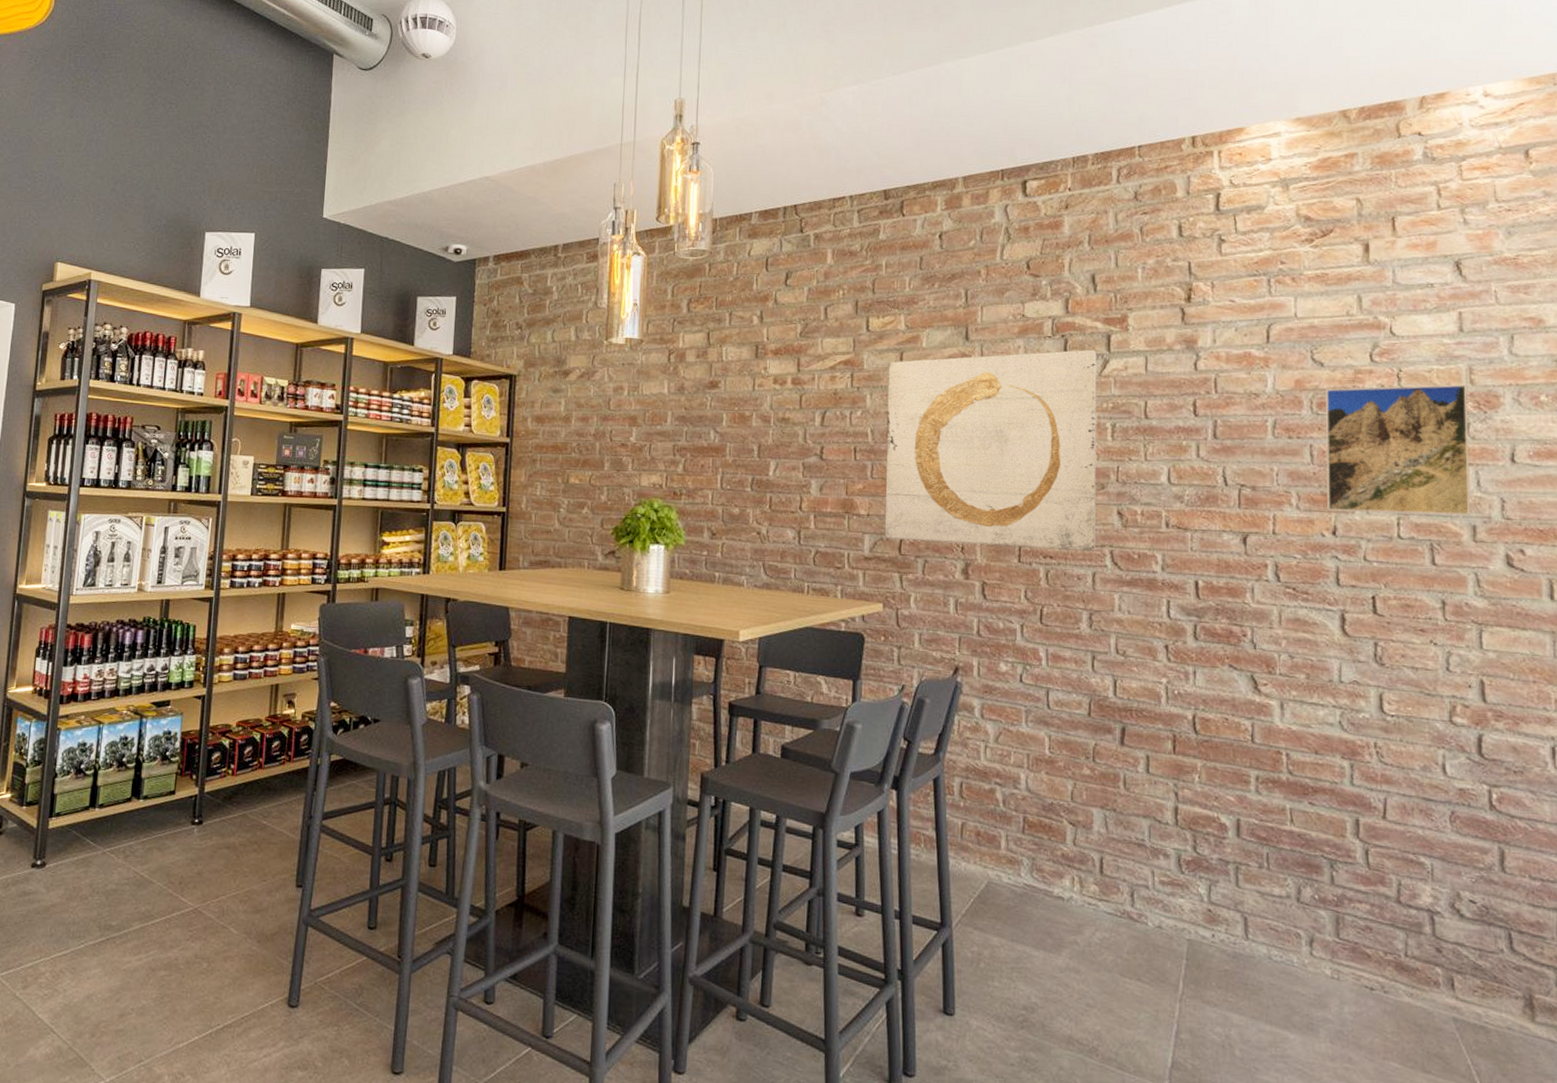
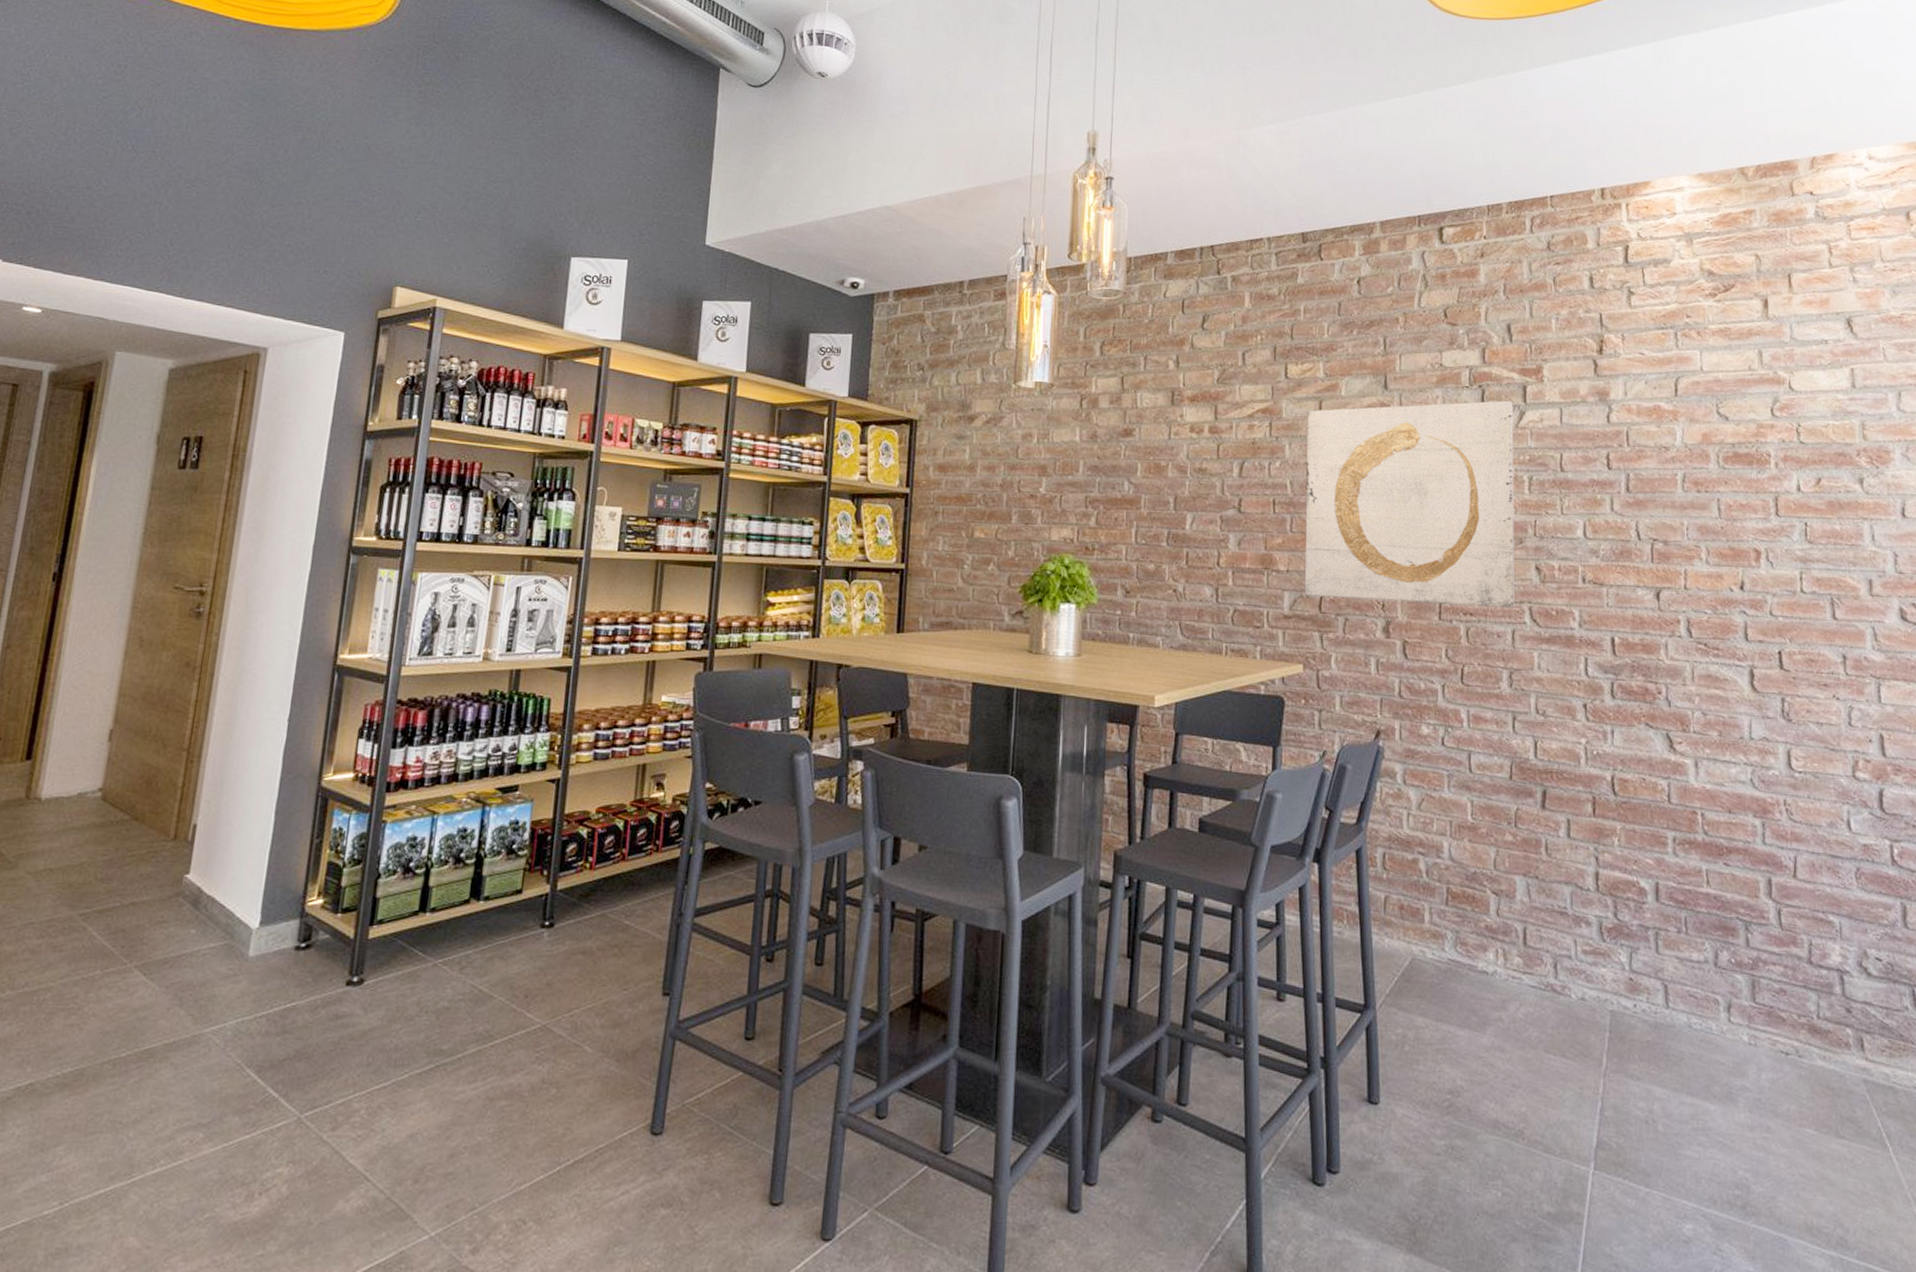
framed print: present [1325,384,1470,516] -> none [1730,439,1866,570]

